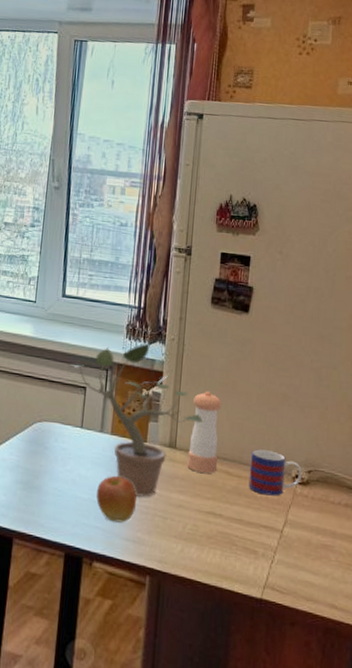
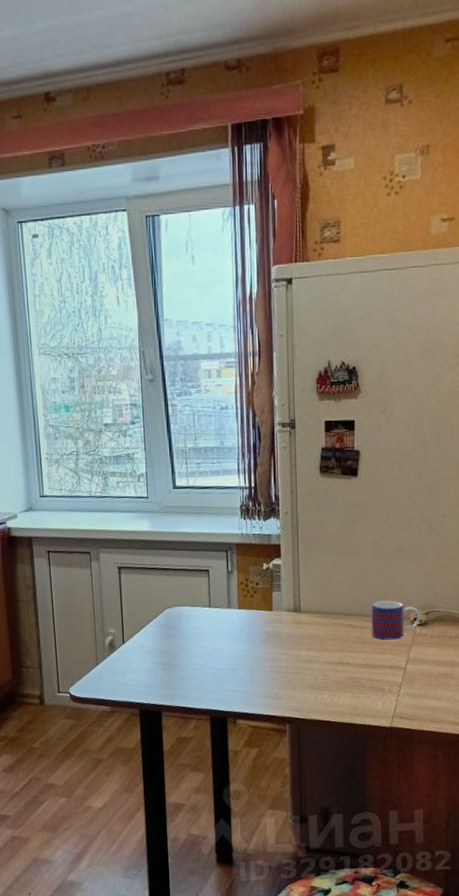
potted plant: present [67,342,202,498] -> none [188,519,323,660]
apple: present [96,475,137,523] -> none [232,644,270,684]
pepper shaker: present [187,390,222,474] -> none [312,555,341,630]

